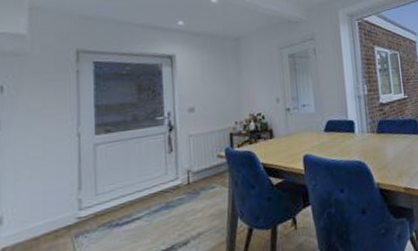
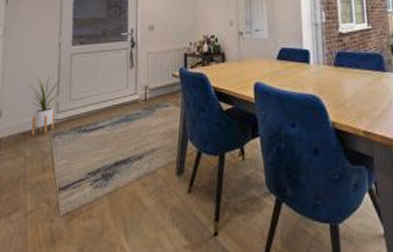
house plant: none [39,170,85,239] -> present [29,75,62,135]

